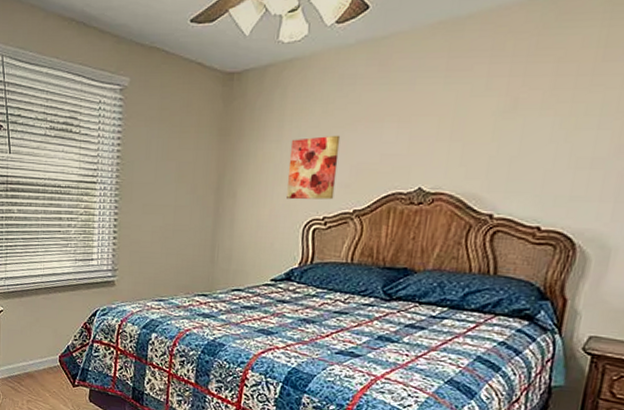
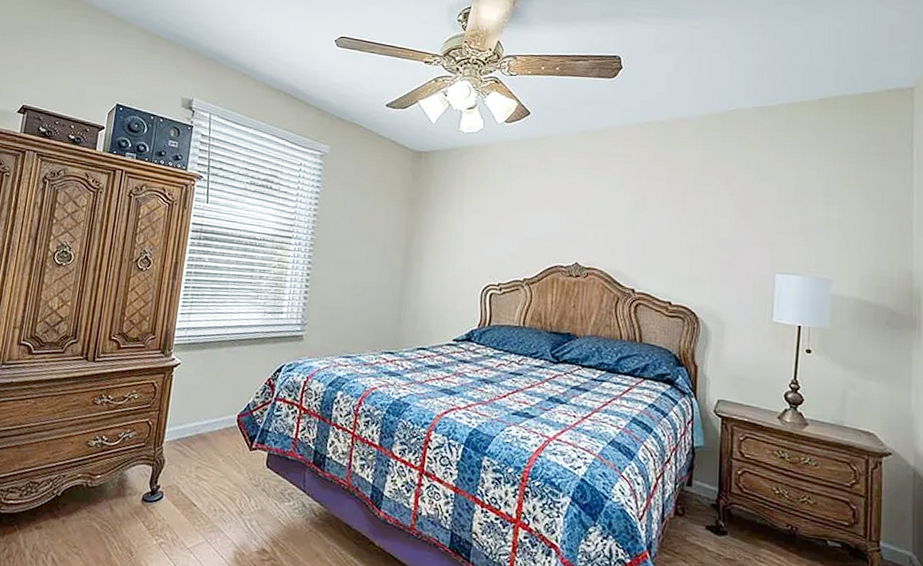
wall art: present [285,135,341,200] -> none [466,212,511,268]

